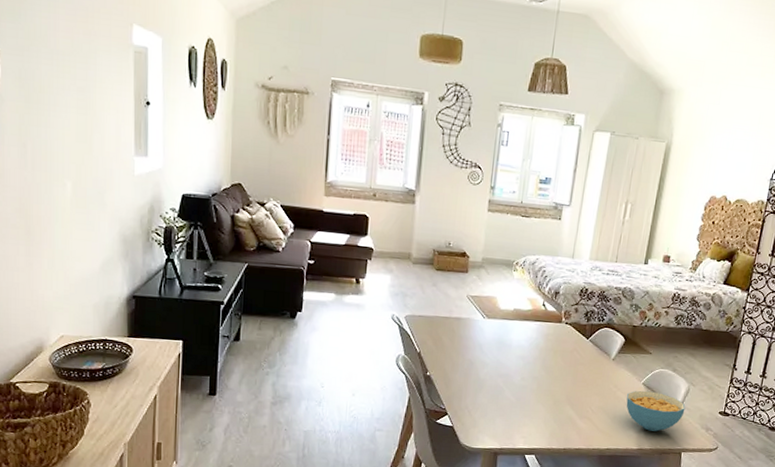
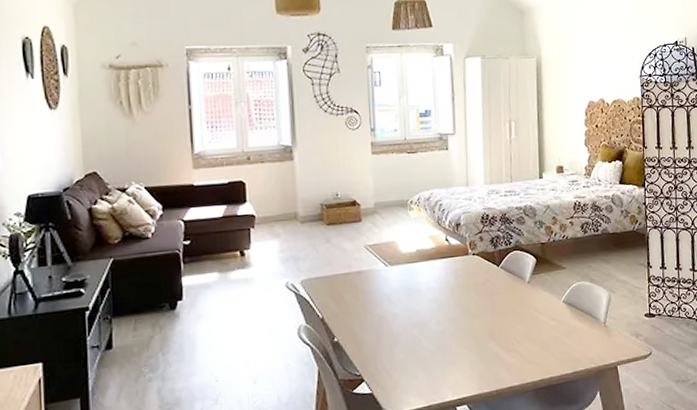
cereal bowl: present [626,390,685,432] -> none [550,307,611,351]

